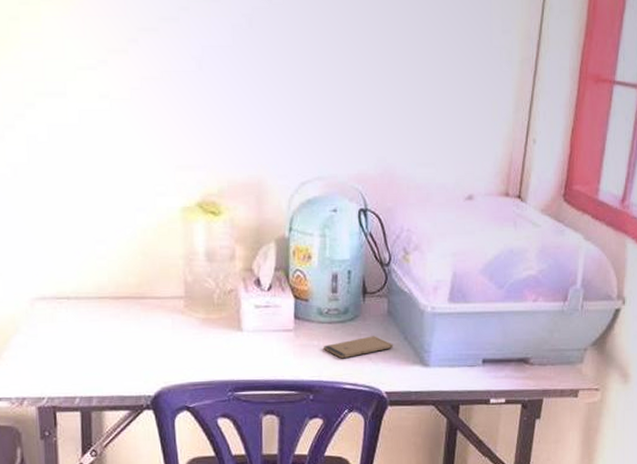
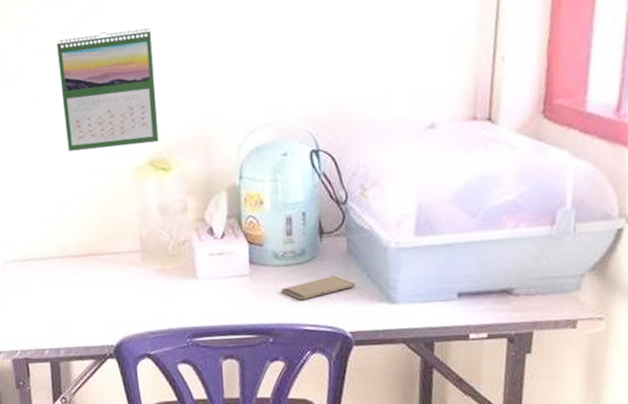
calendar: none [104,57,209,184] -> present [57,27,159,152]

